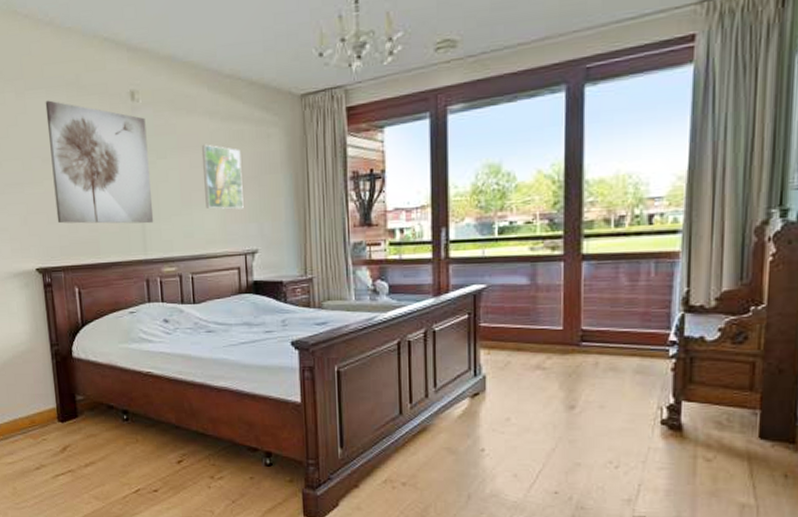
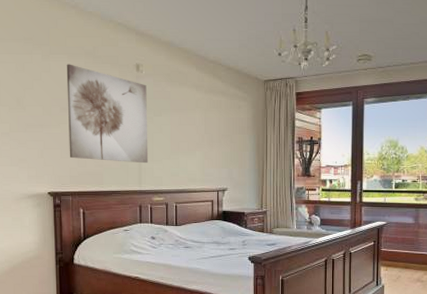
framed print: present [201,144,244,210] -> none [188,108,218,158]

